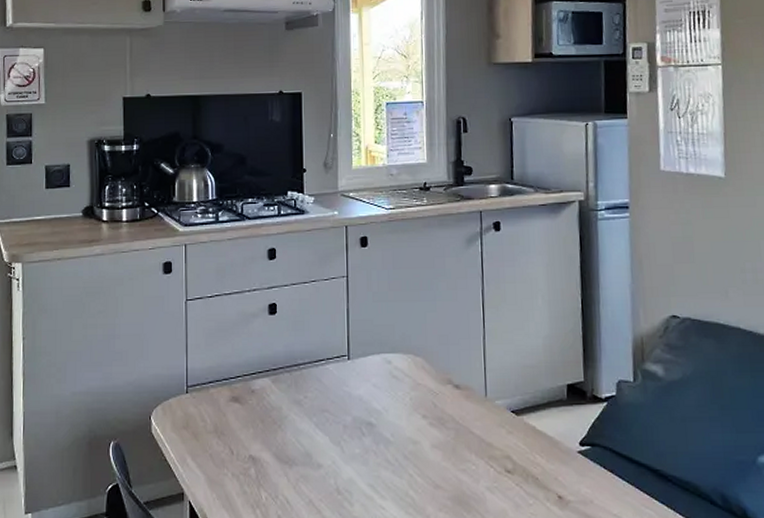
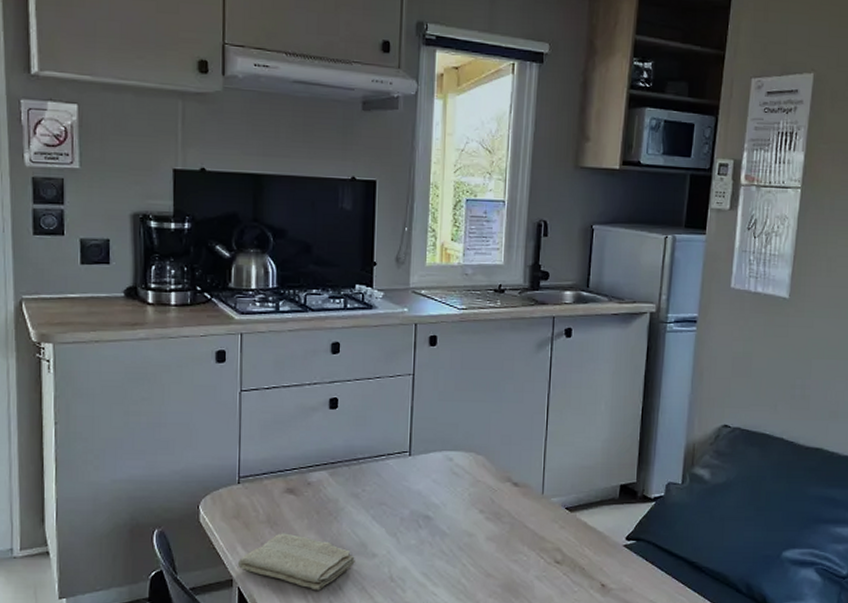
washcloth: none [188,443,301,504] -> present [237,533,355,591]

